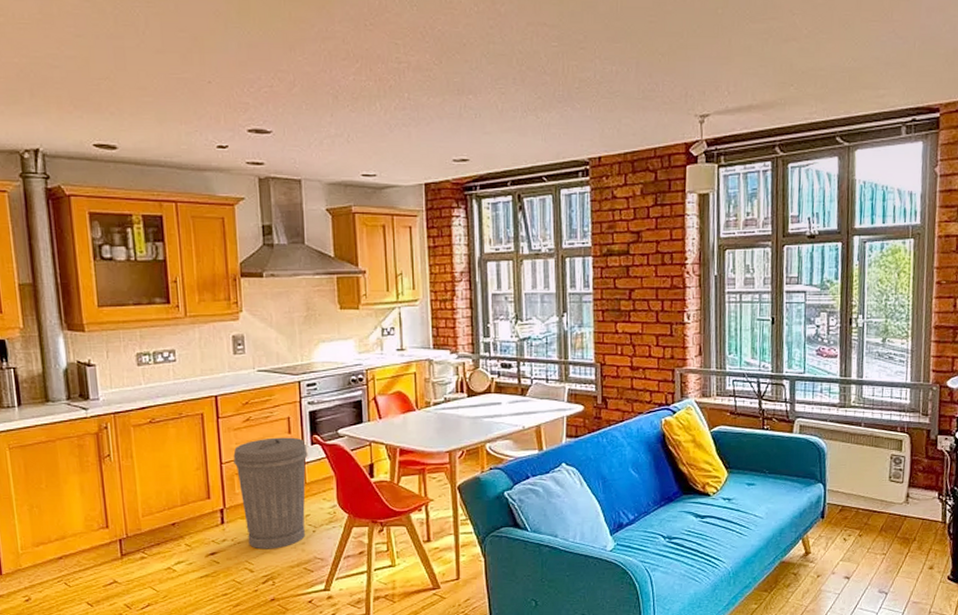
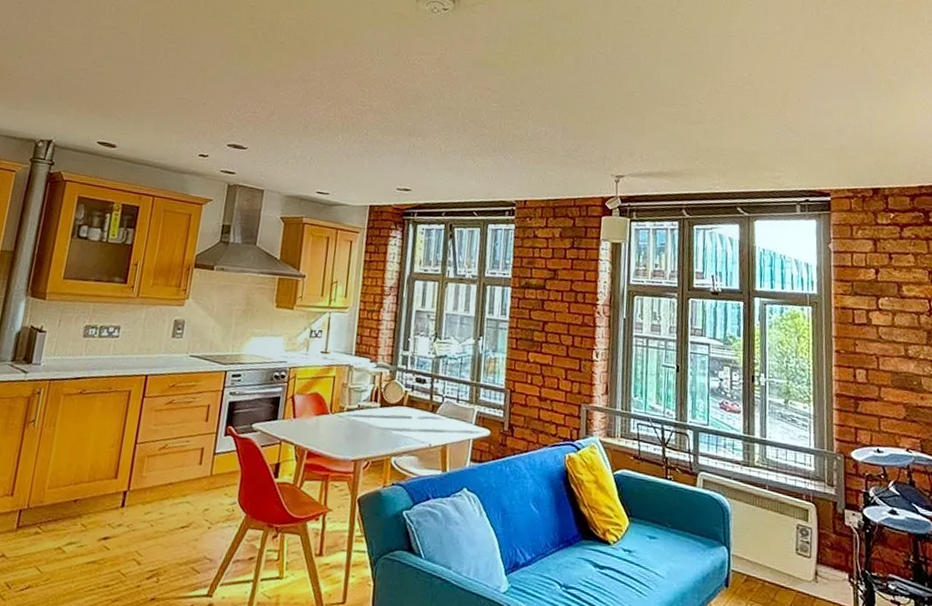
trash can: present [233,437,308,550] -> none [142,423,220,542]

